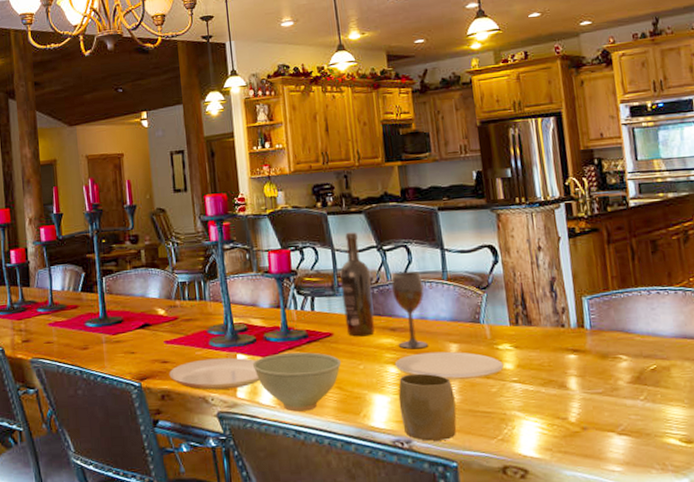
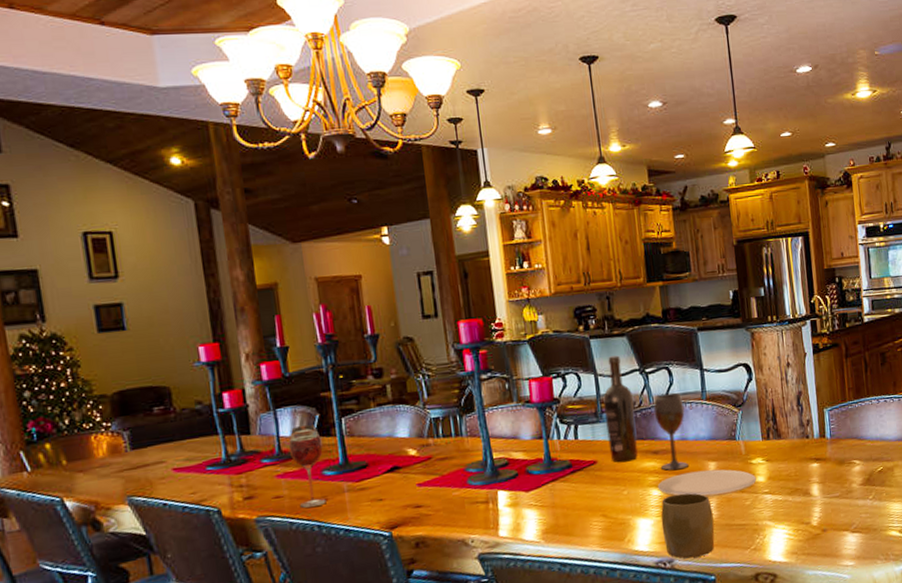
wineglass: none [59,282,88,355] -> present [288,425,326,509]
plate: present [169,357,260,390] -> none [423,494,523,533]
bowl: present [252,352,342,412] -> none [514,482,606,545]

